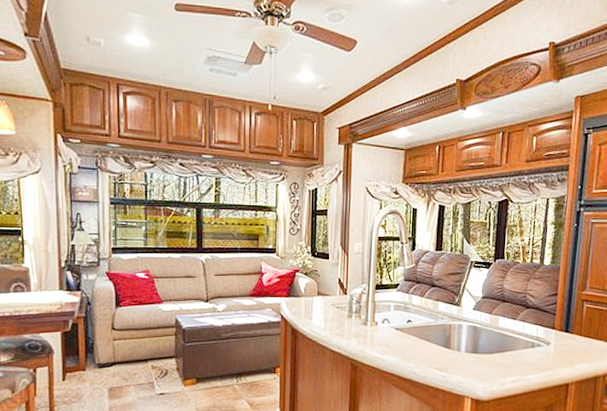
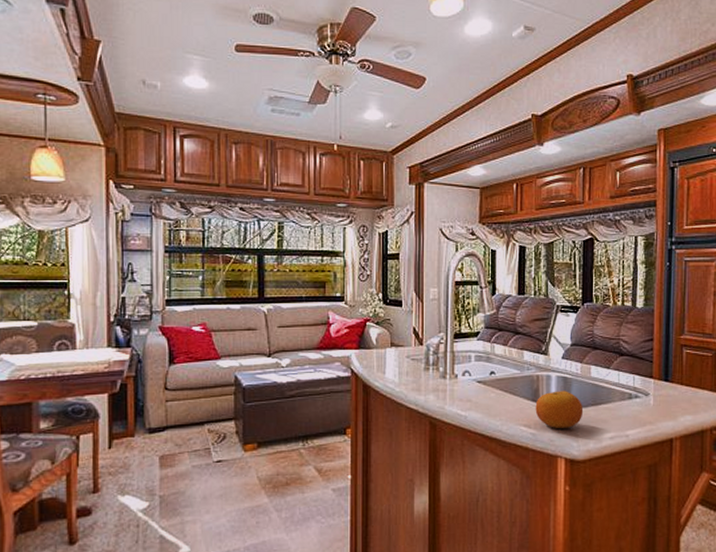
fruit: none [446,338,490,372] -> present [535,391,584,428]

